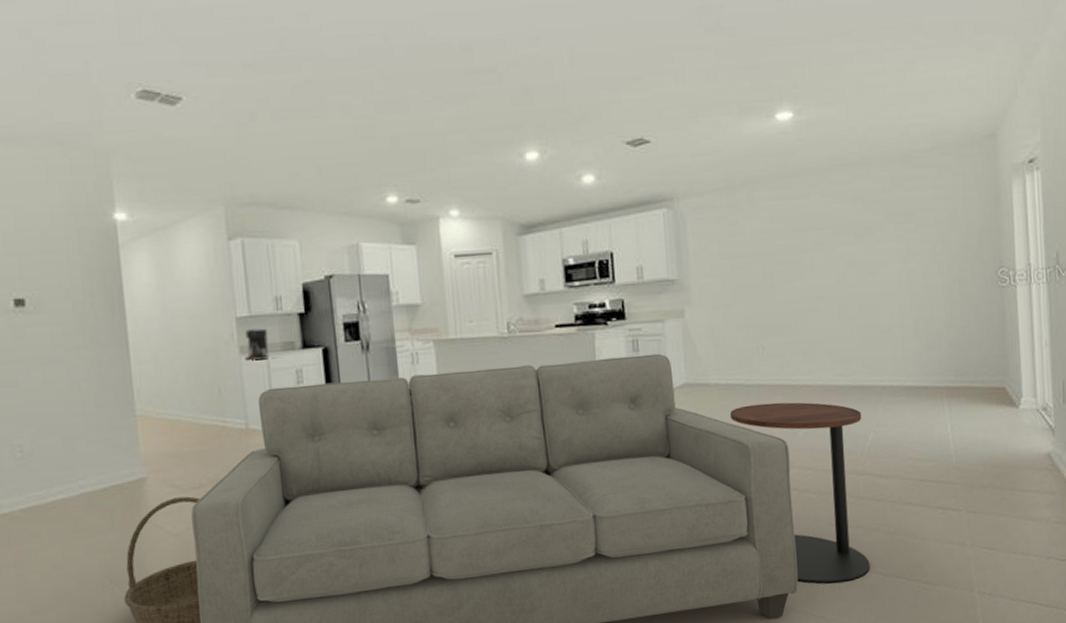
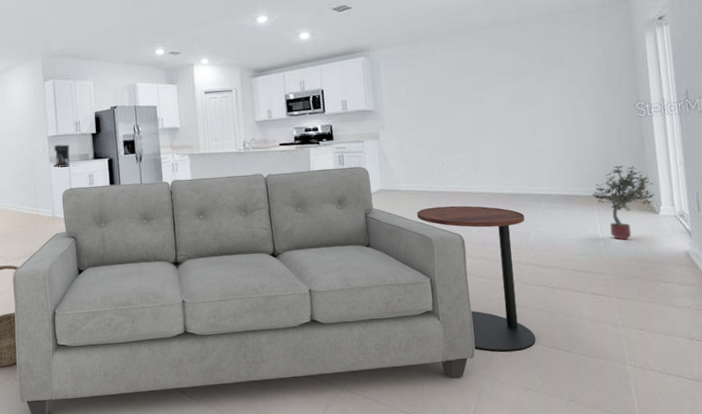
potted tree: none [942,348,1015,441] -> present [592,166,654,240]

